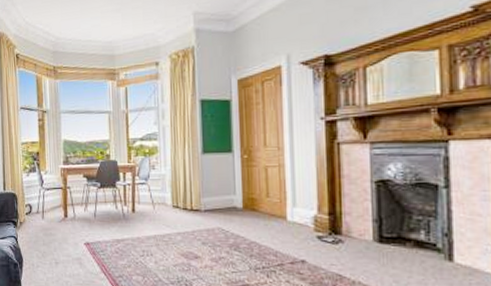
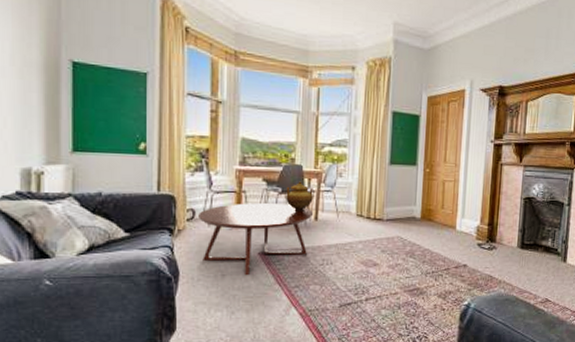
coffee table: none [34,196,131,264] -> present [199,202,314,276]
ceramic pot: none [104,175,129,205] -> present [286,181,313,213]

